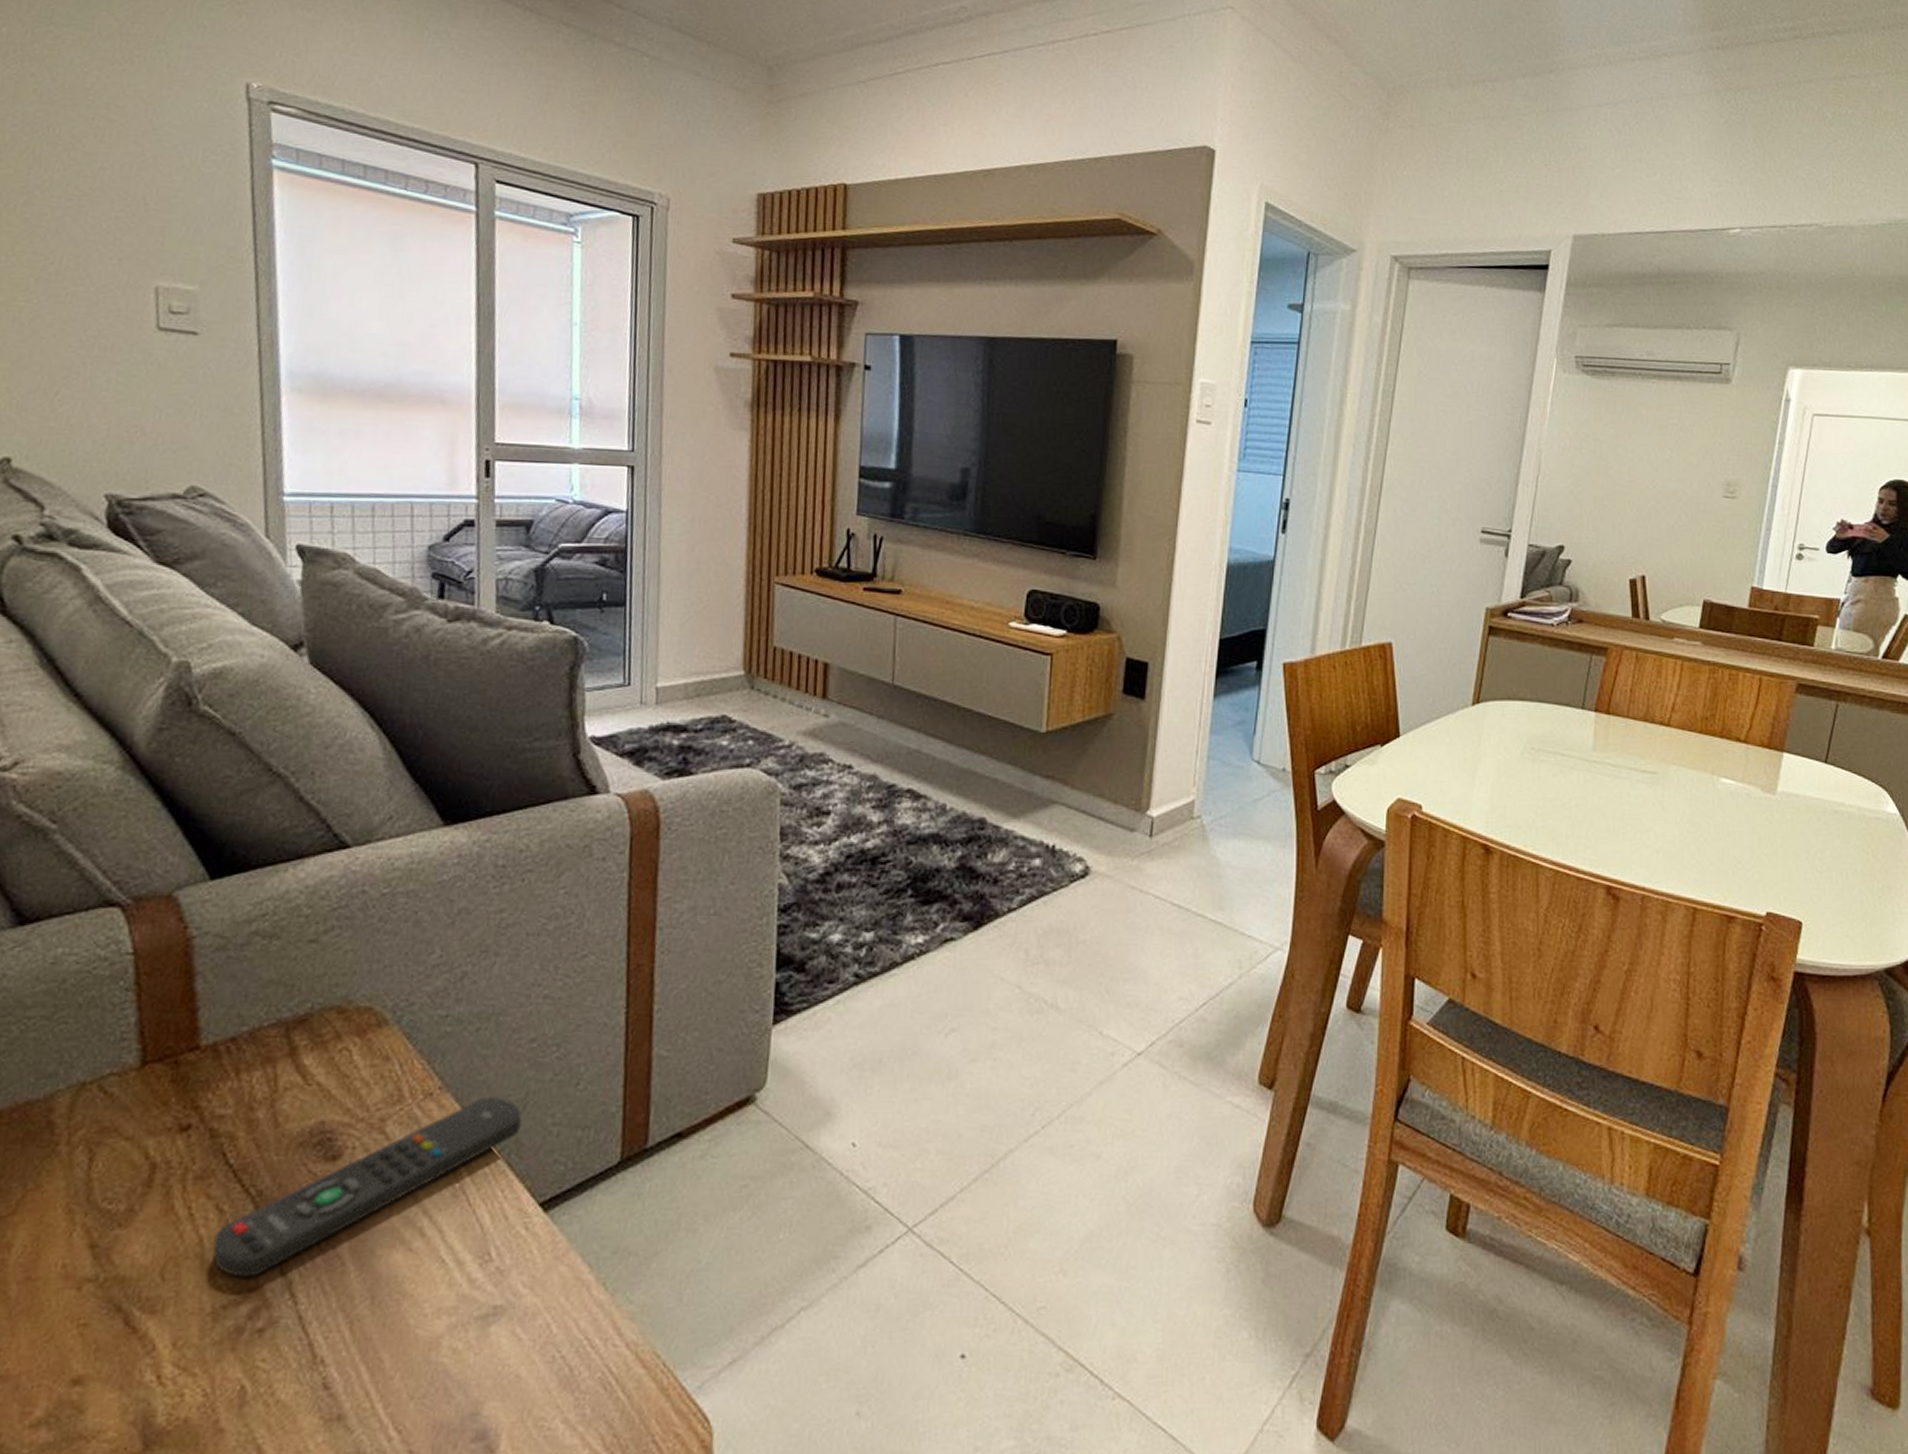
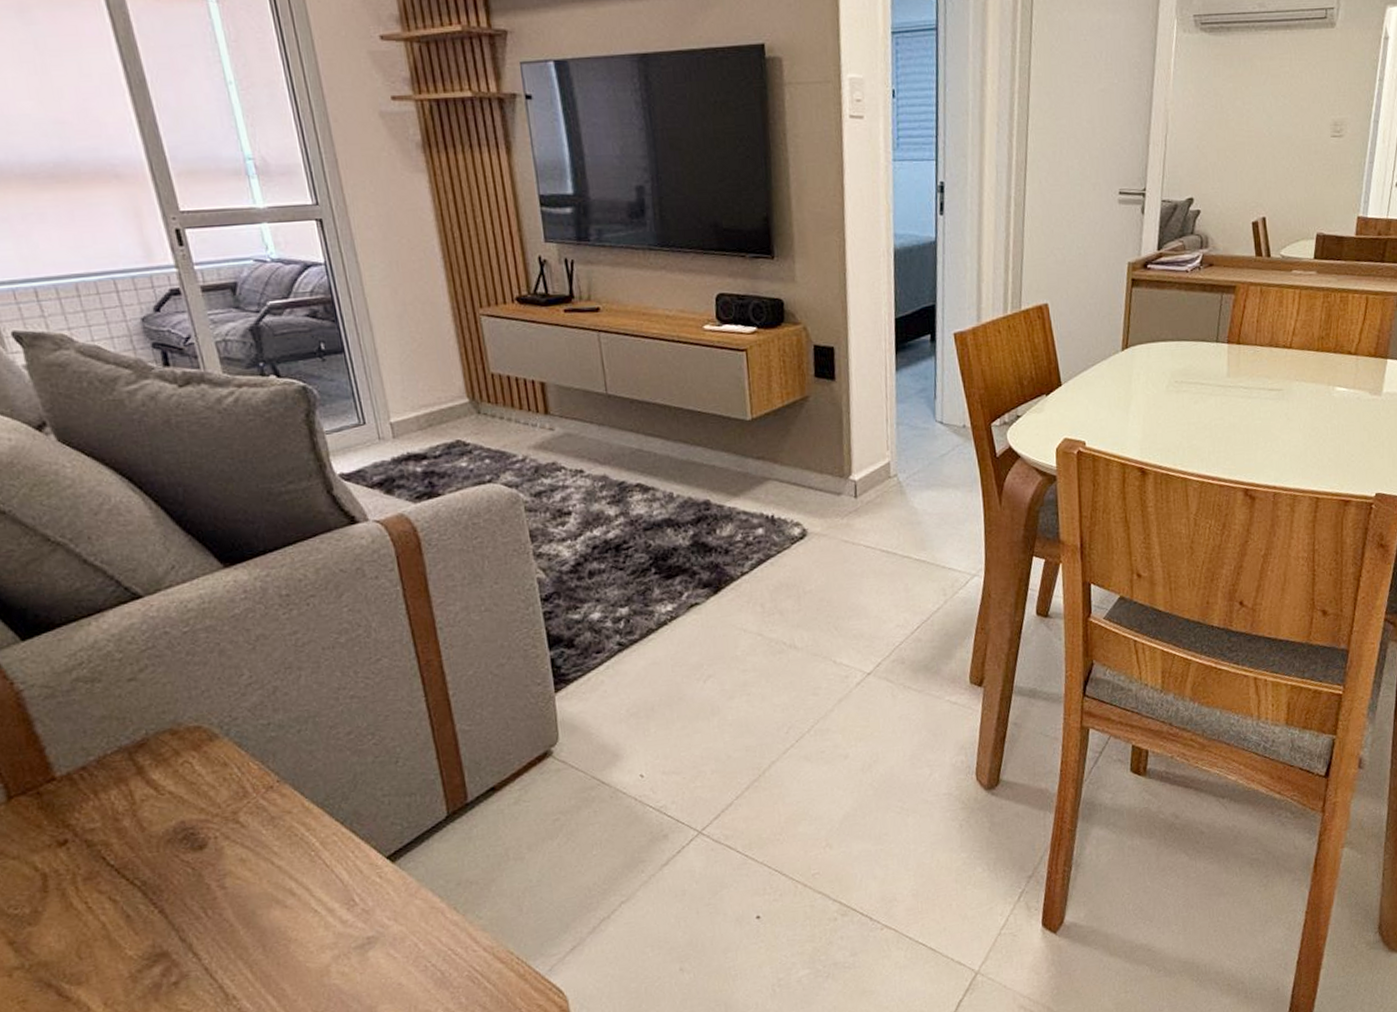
remote control: present [213,1096,523,1278] -> none [114,781,357,948]

